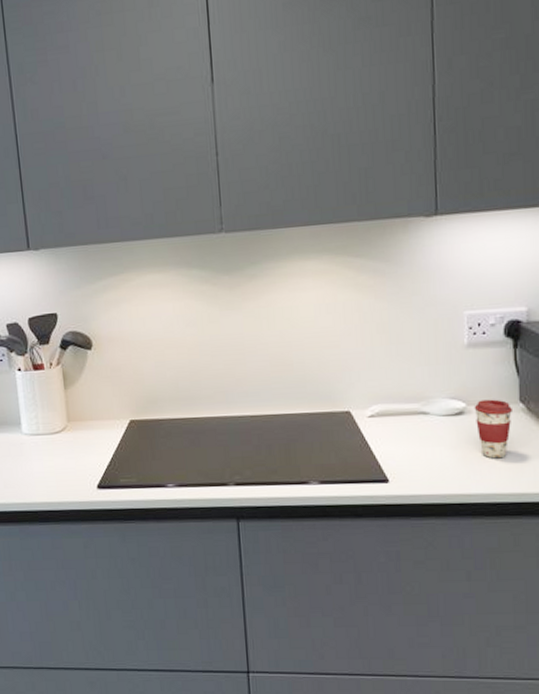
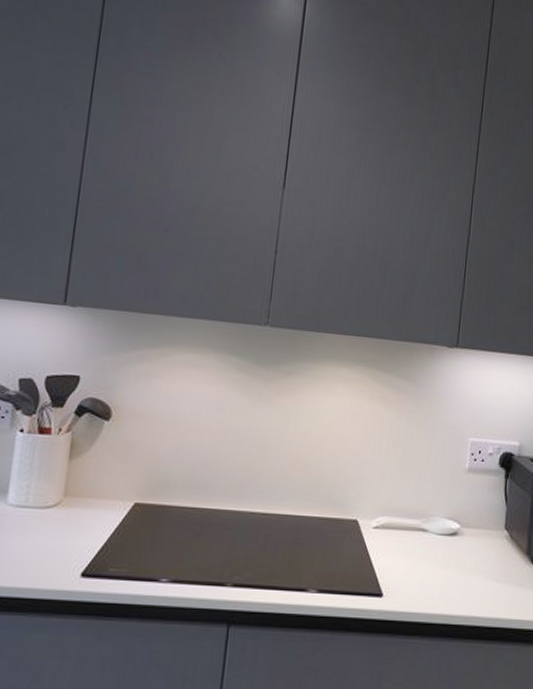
coffee cup: present [474,399,512,459] -> none [466,523,498,582]

